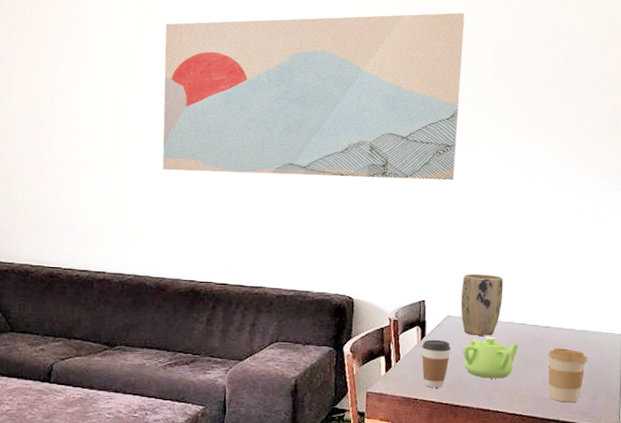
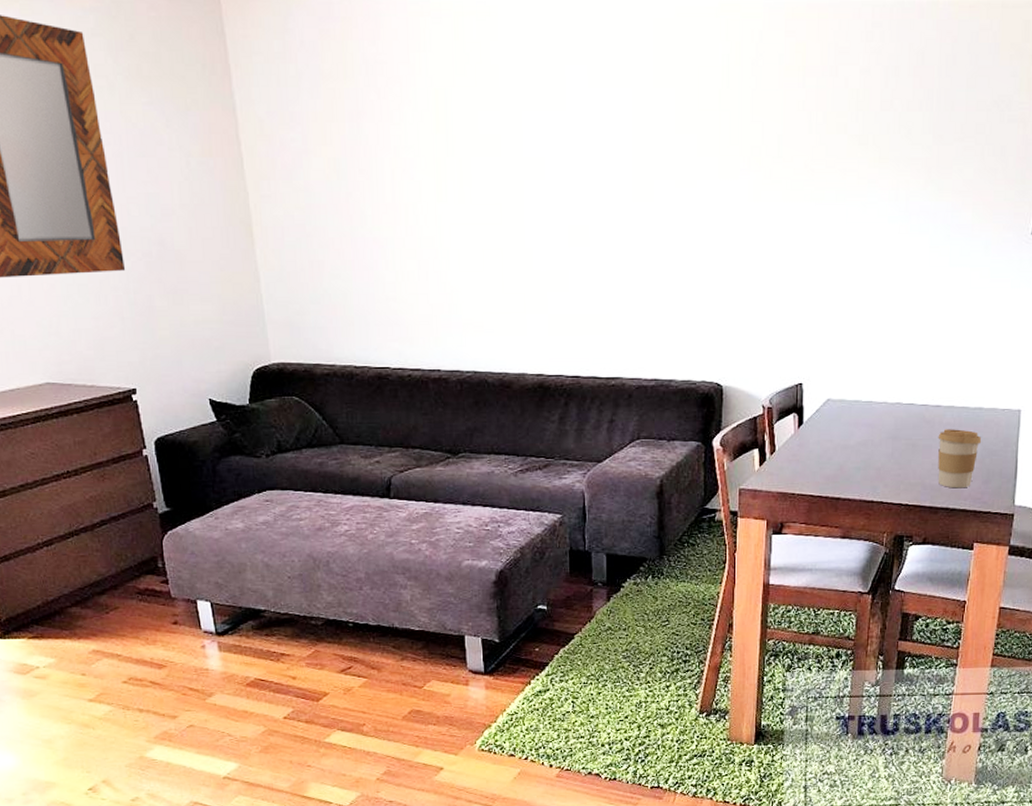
wall art: present [162,13,465,181] -> none [488,28,848,245]
coffee cup: present [421,339,451,388] -> none [798,427,832,480]
plant pot: present [460,273,504,336] -> none [842,349,890,420]
teapot: present [463,337,519,379] -> none [844,421,906,467]

